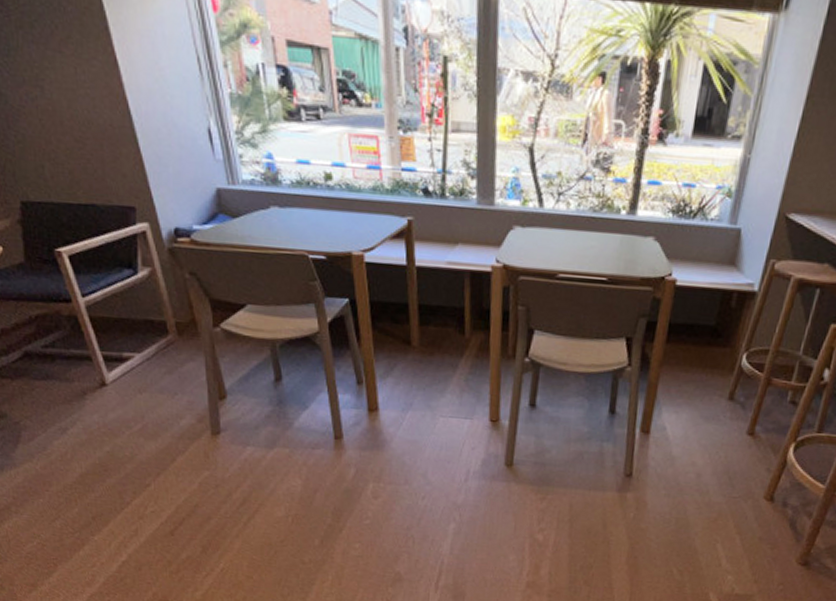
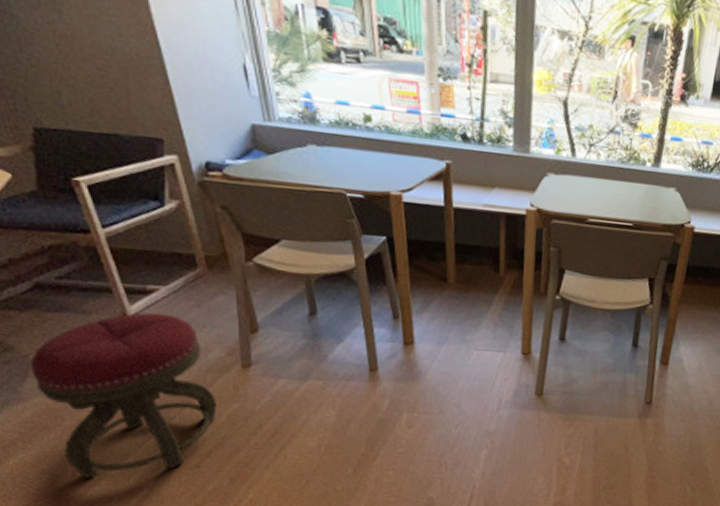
stool: none [21,379,189,543] -> present [30,312,217,478]

